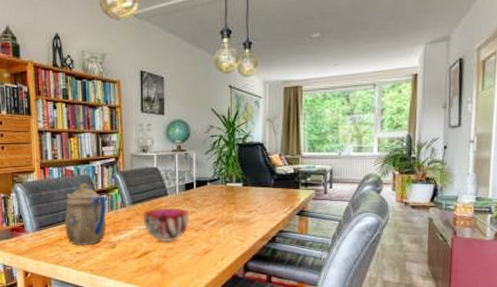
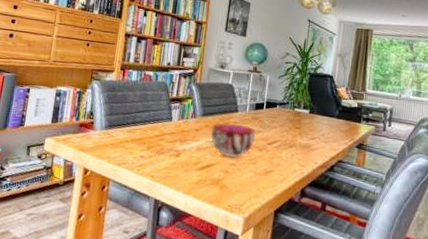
teapot: present [64,183,107,245] -> none [133,89,178,150]

